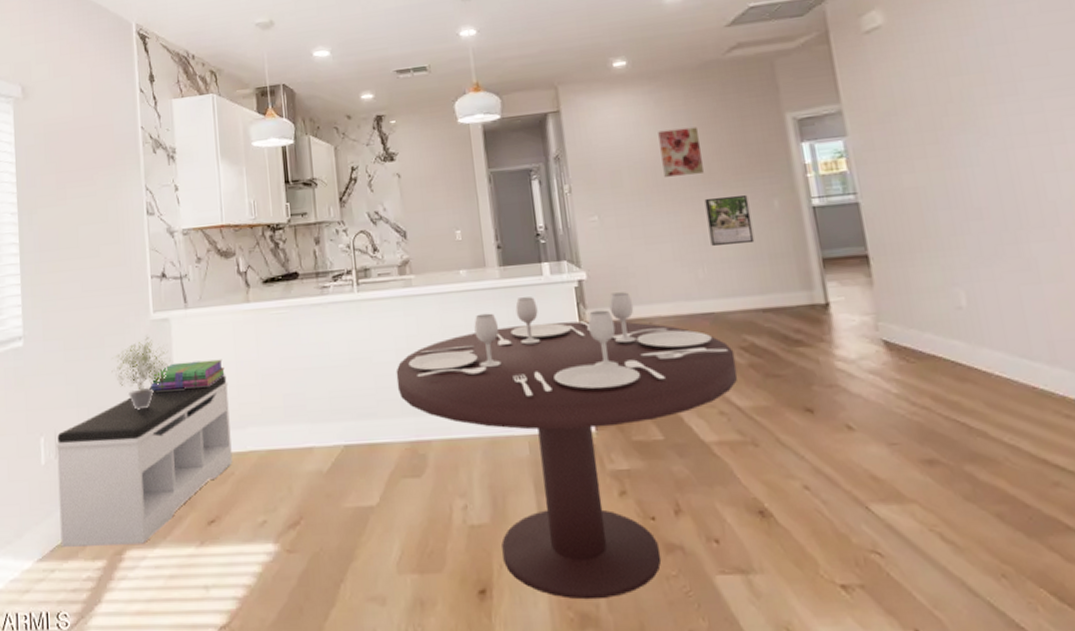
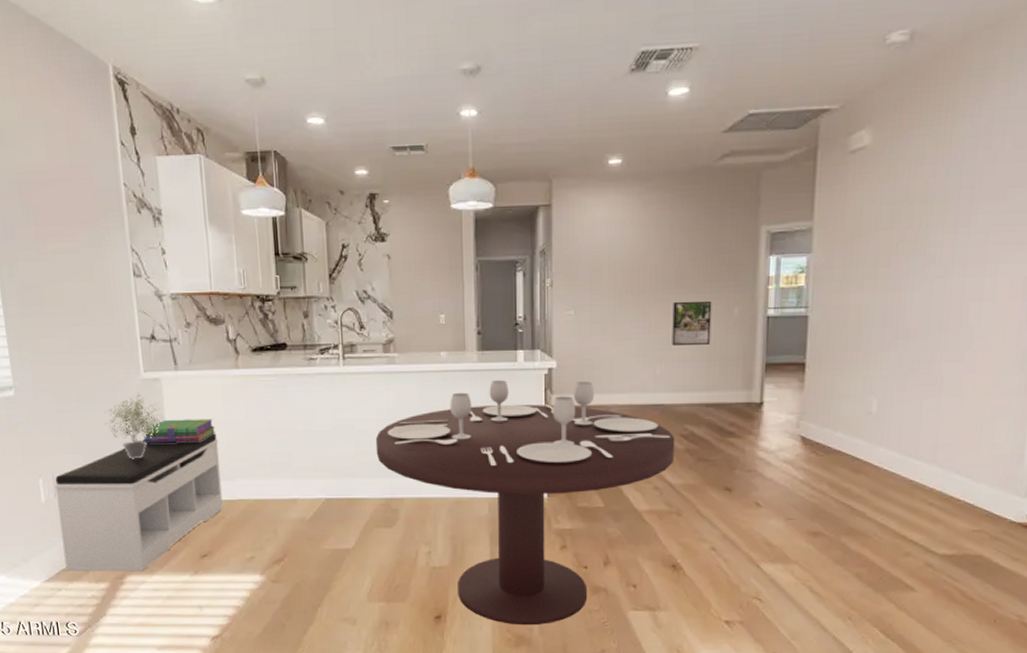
wall art: present [658,127,704,177] -> none [640,232,678,278]

